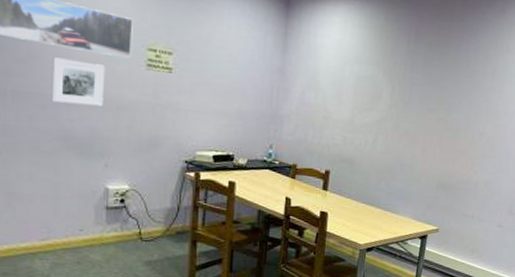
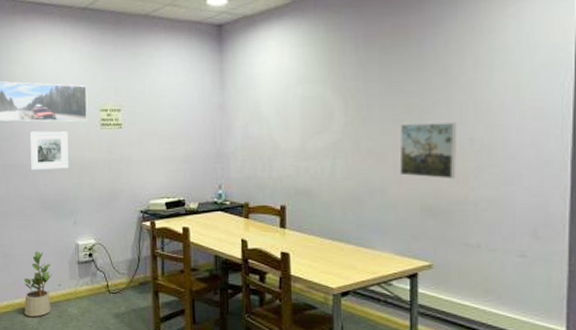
potted plant: none [32,192,73,263] -> present [23,251,53,317]
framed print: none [426,112,473,164] -> present [399,122,456,180]

